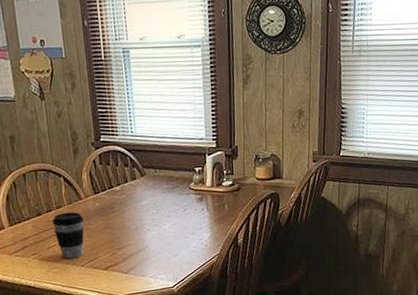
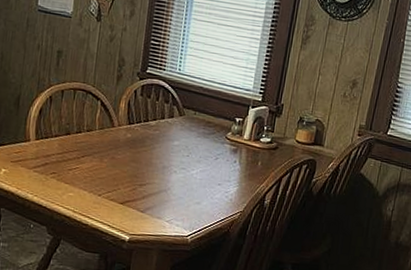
coffee cup: present [52,212,84,259] -> none [79,136,112,186]

